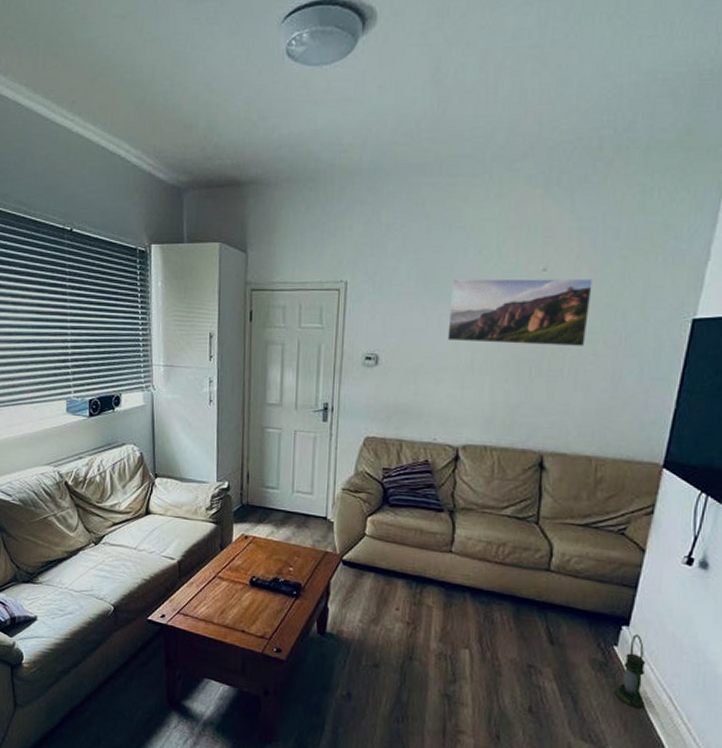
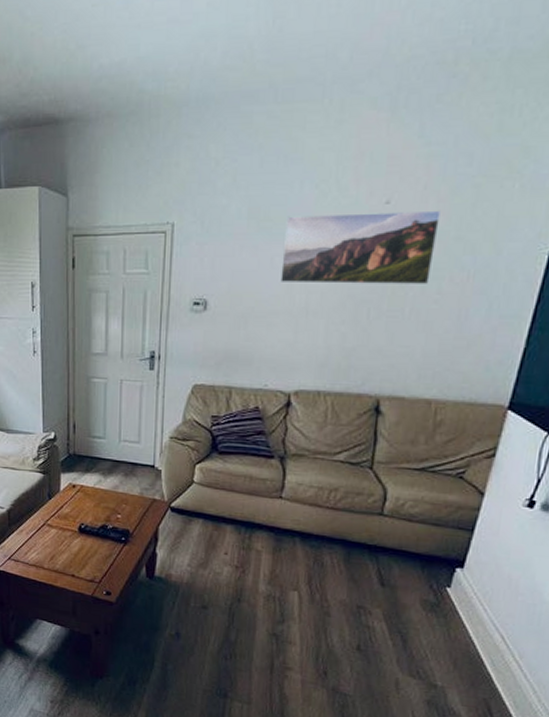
lantern: present [615,634,646,708] -> none [446,576,480,647]

